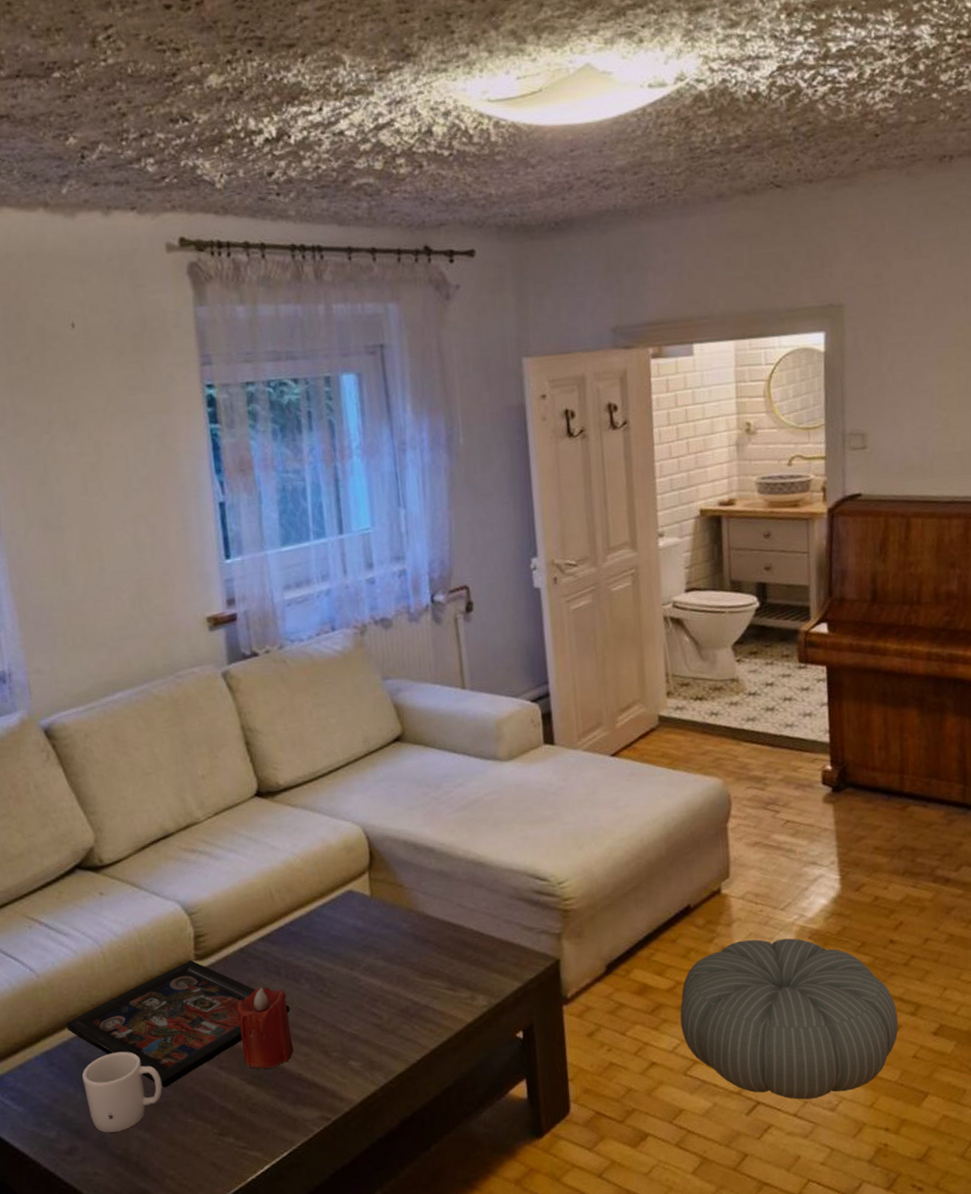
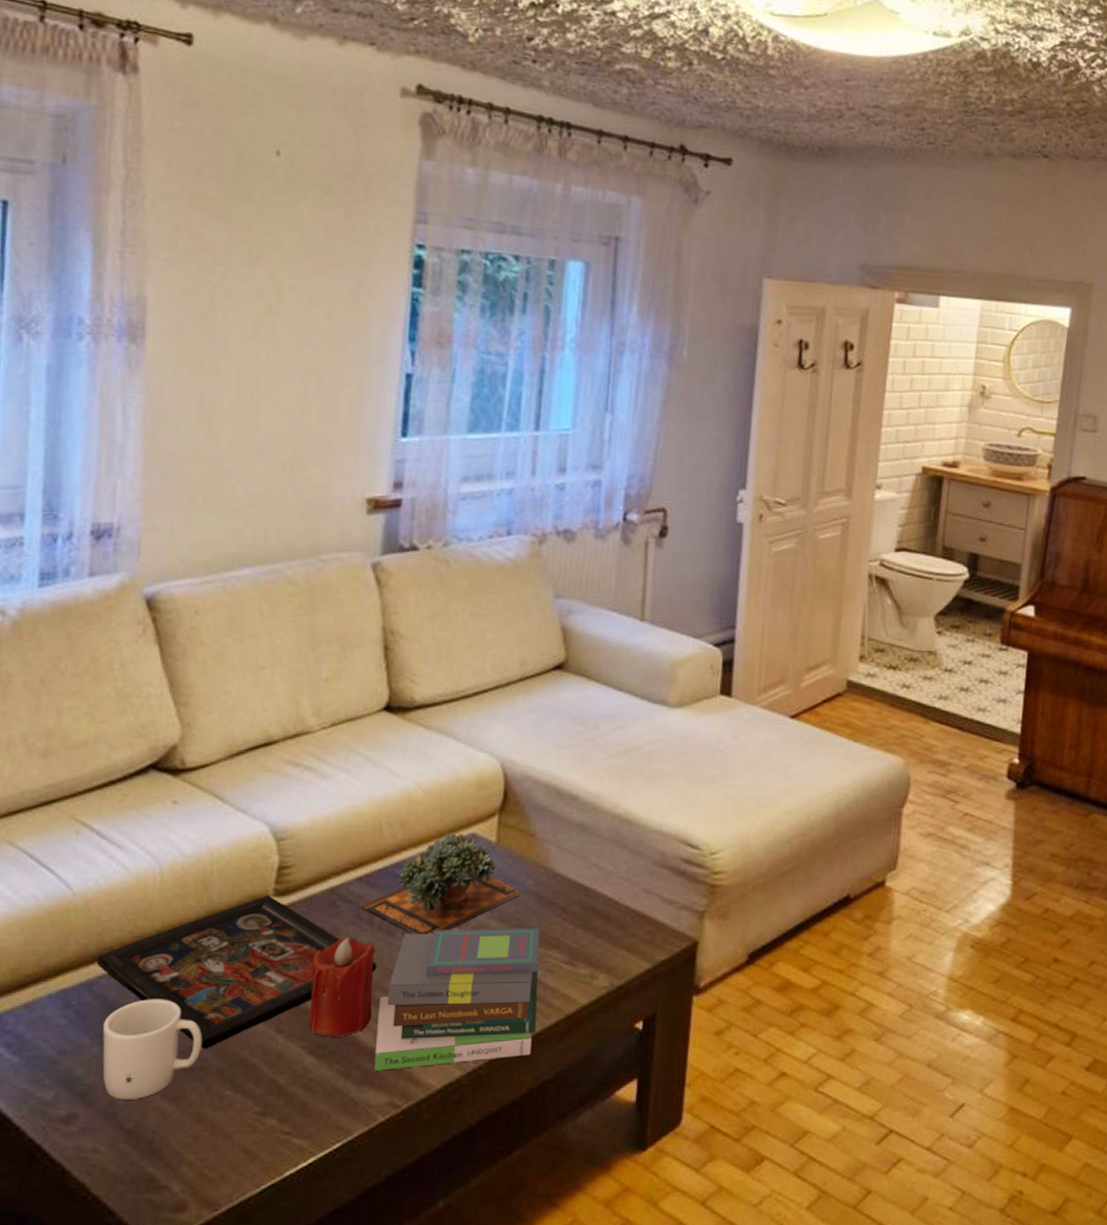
succulent plant: none [268,891,399,979] -> present [361,834,521,934]
books: none [297,962,432,1093] -> present [374,928,540,1071]
pouf: present [680,938,898,1100] -> none [820,942,1052,1132]

